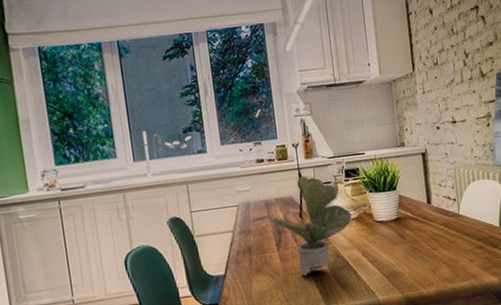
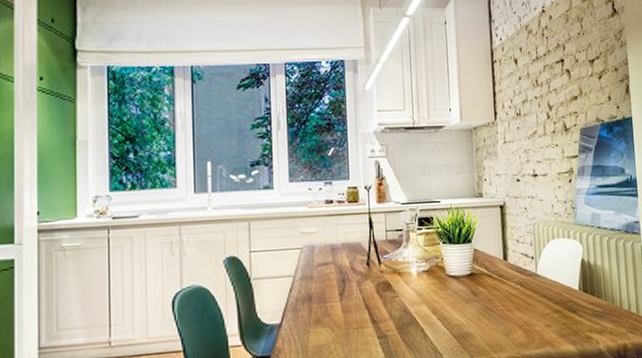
potted plant: present [271,176,352,276] -> none [335,221,423,331]

